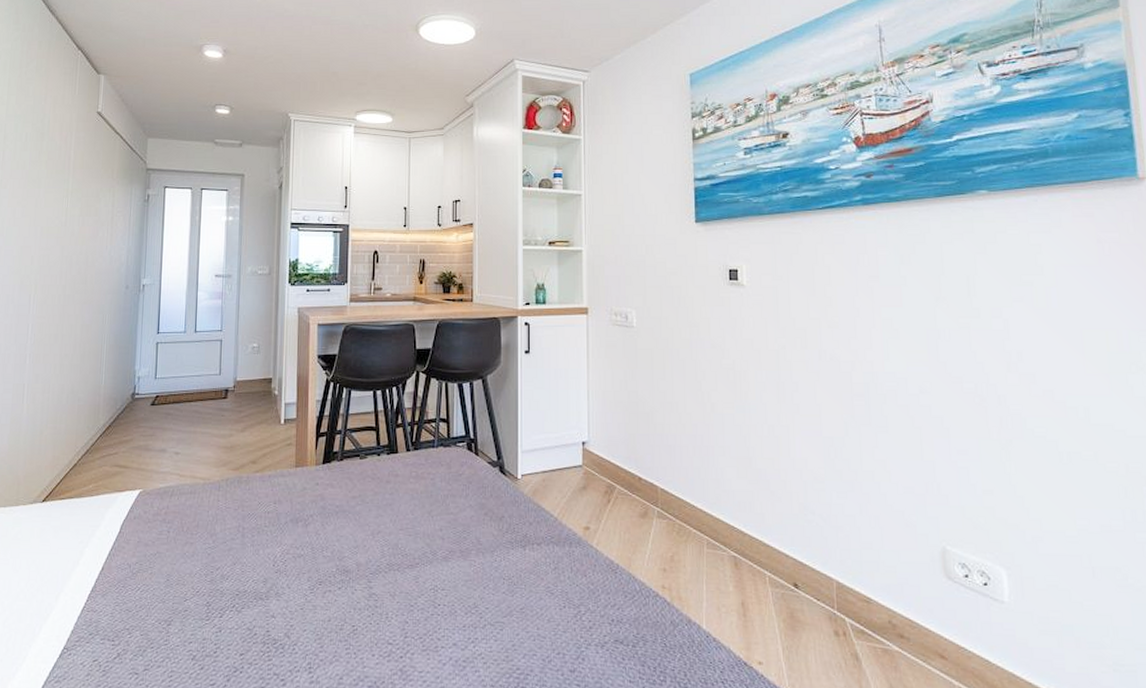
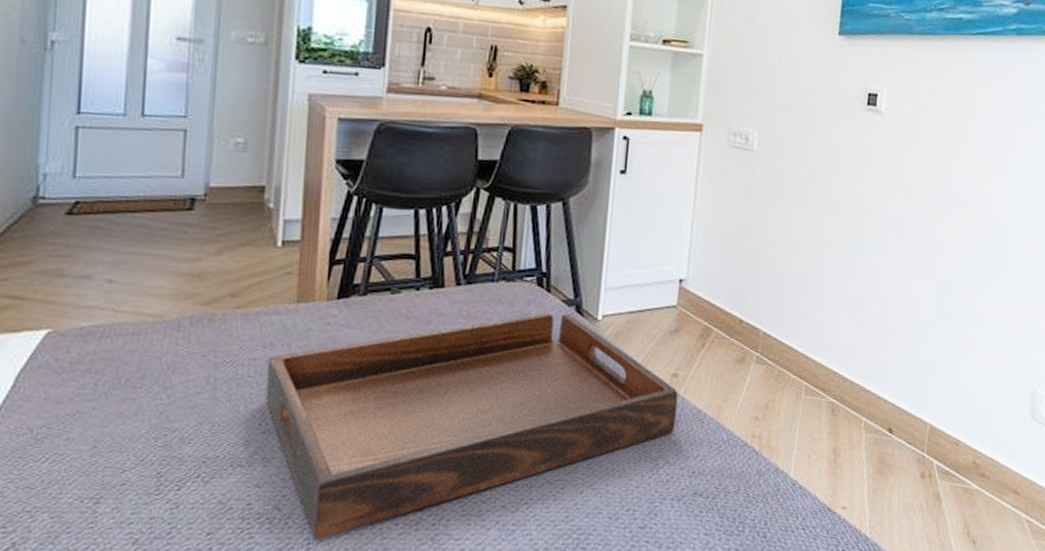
serving tray: none [276,474,592,665] -> present [265,313,679,539]

